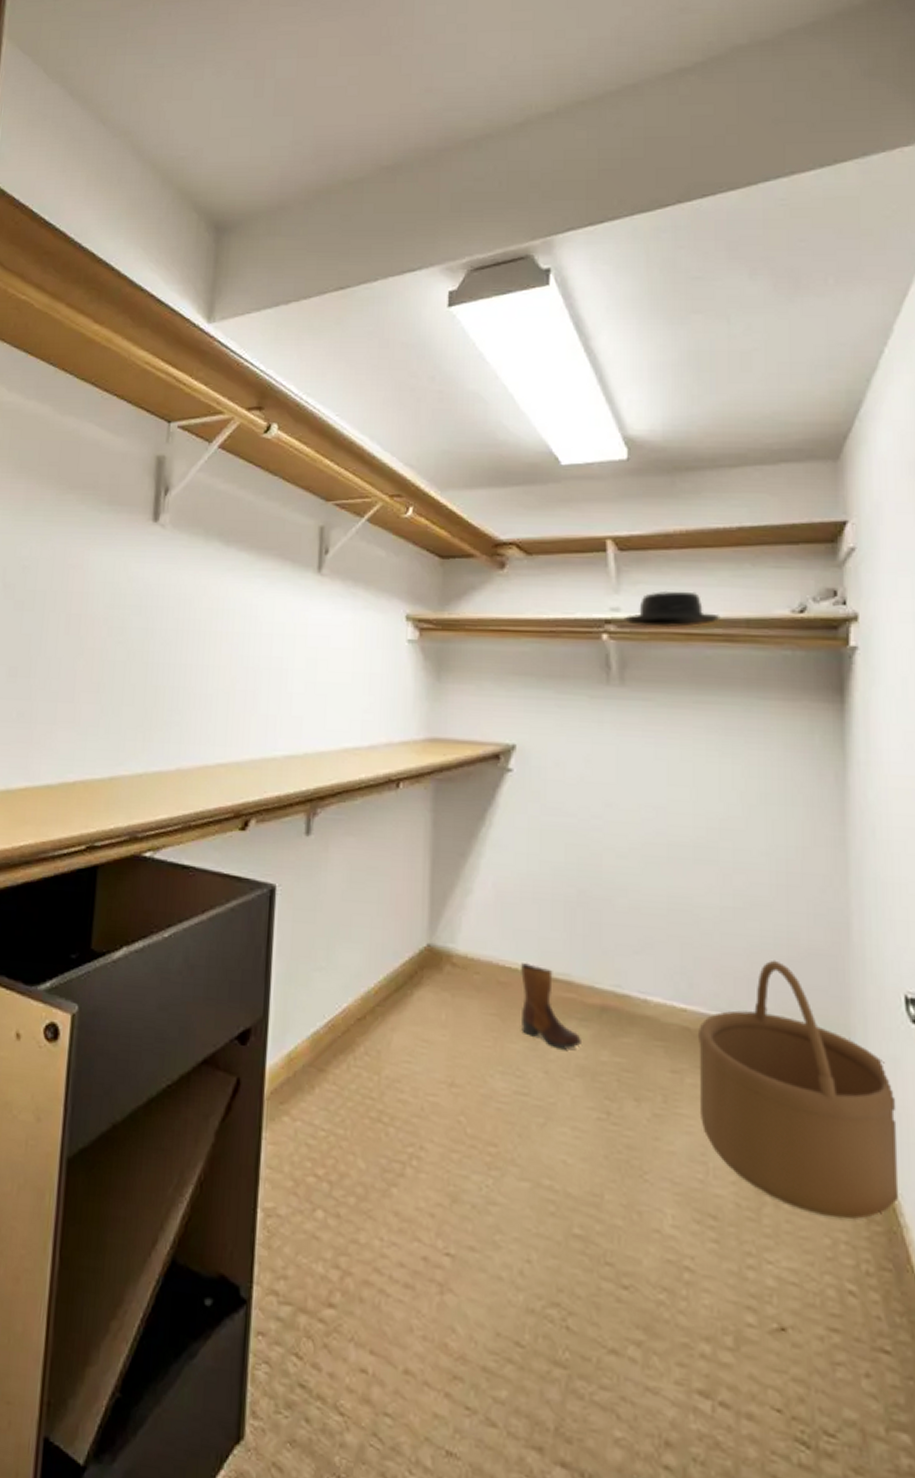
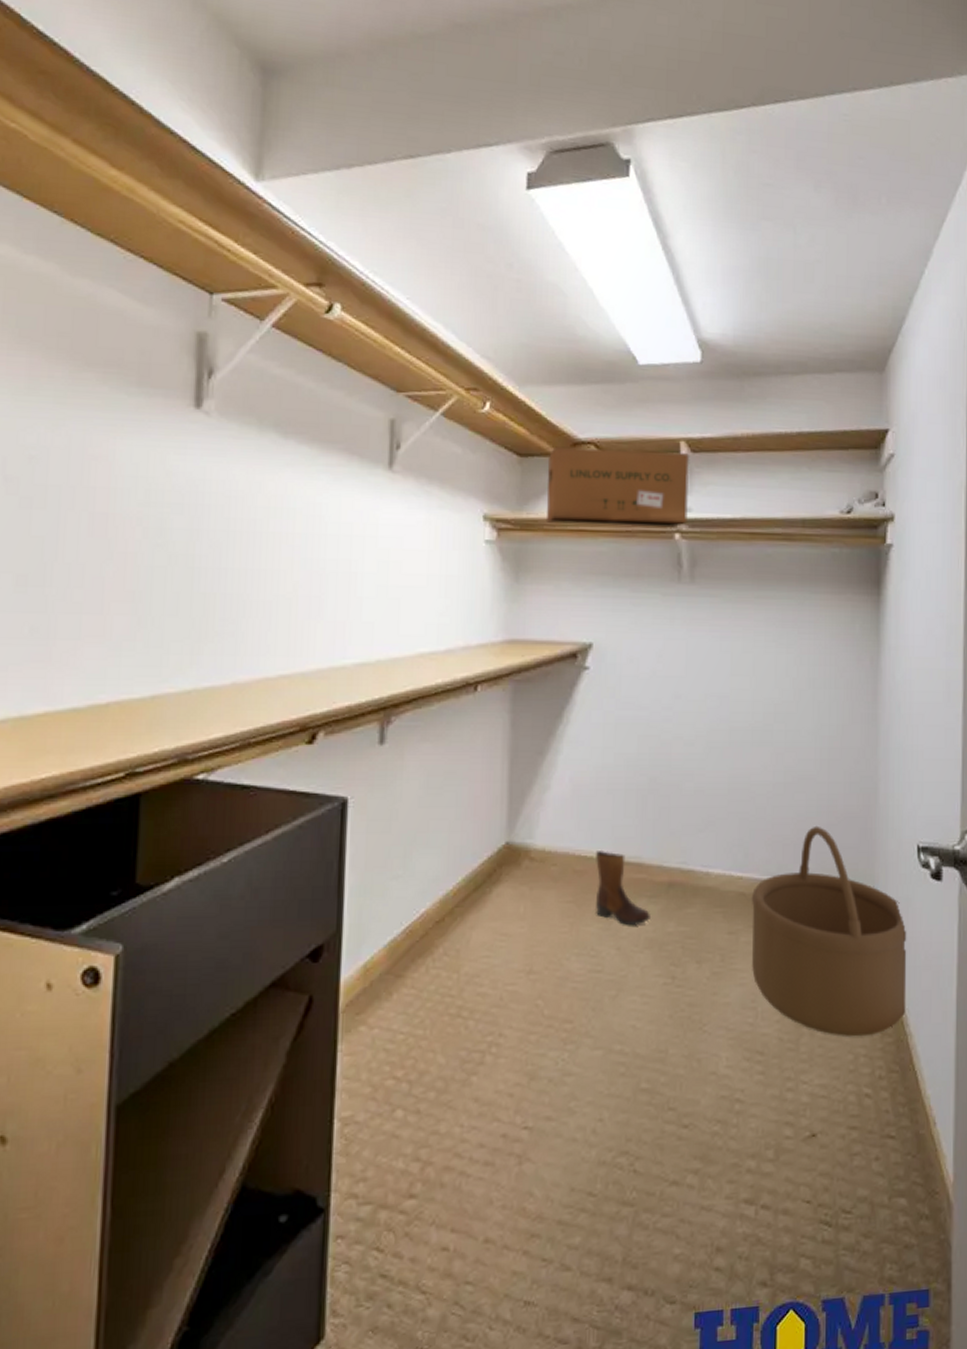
box: none [468,548,616,628] -> present [547,446,689,528]
hat: present [623,590,721,628] -> none [694,492,780,528]

